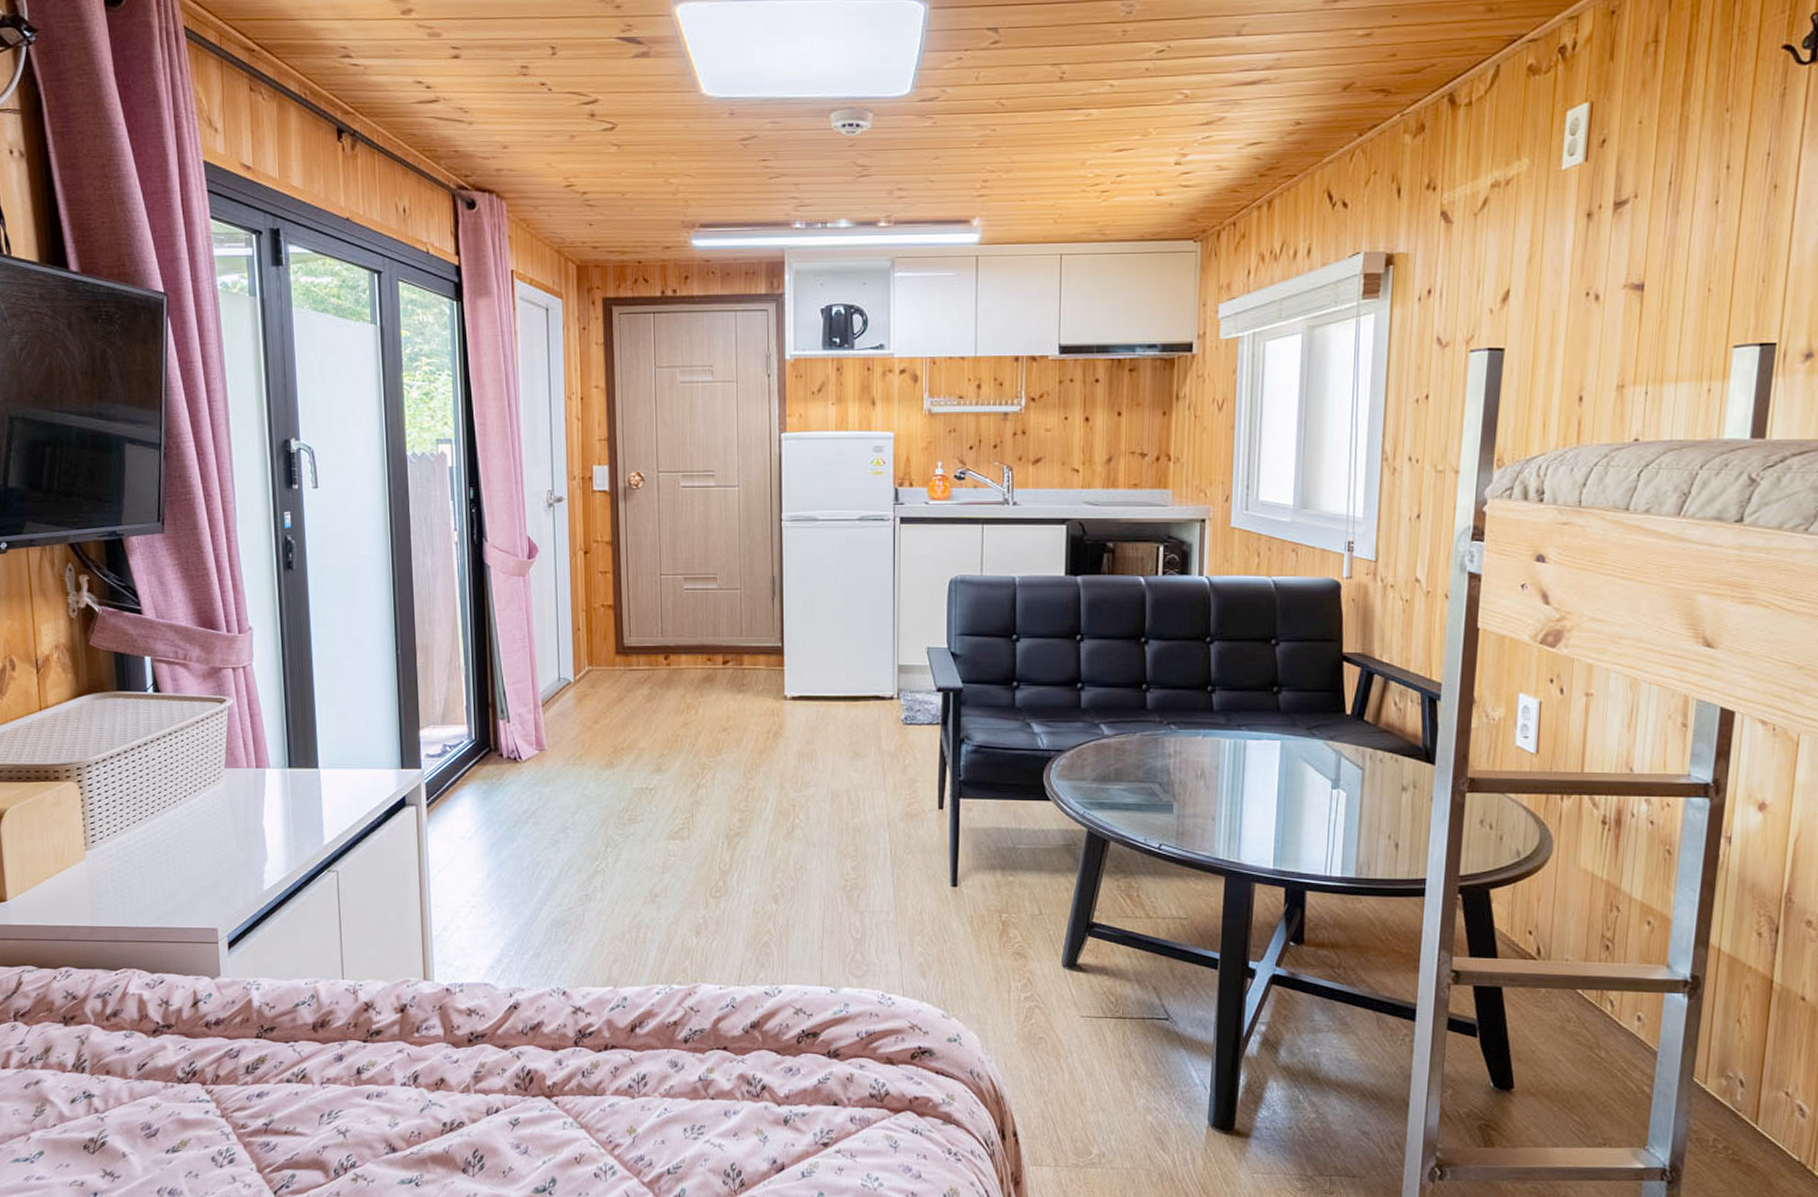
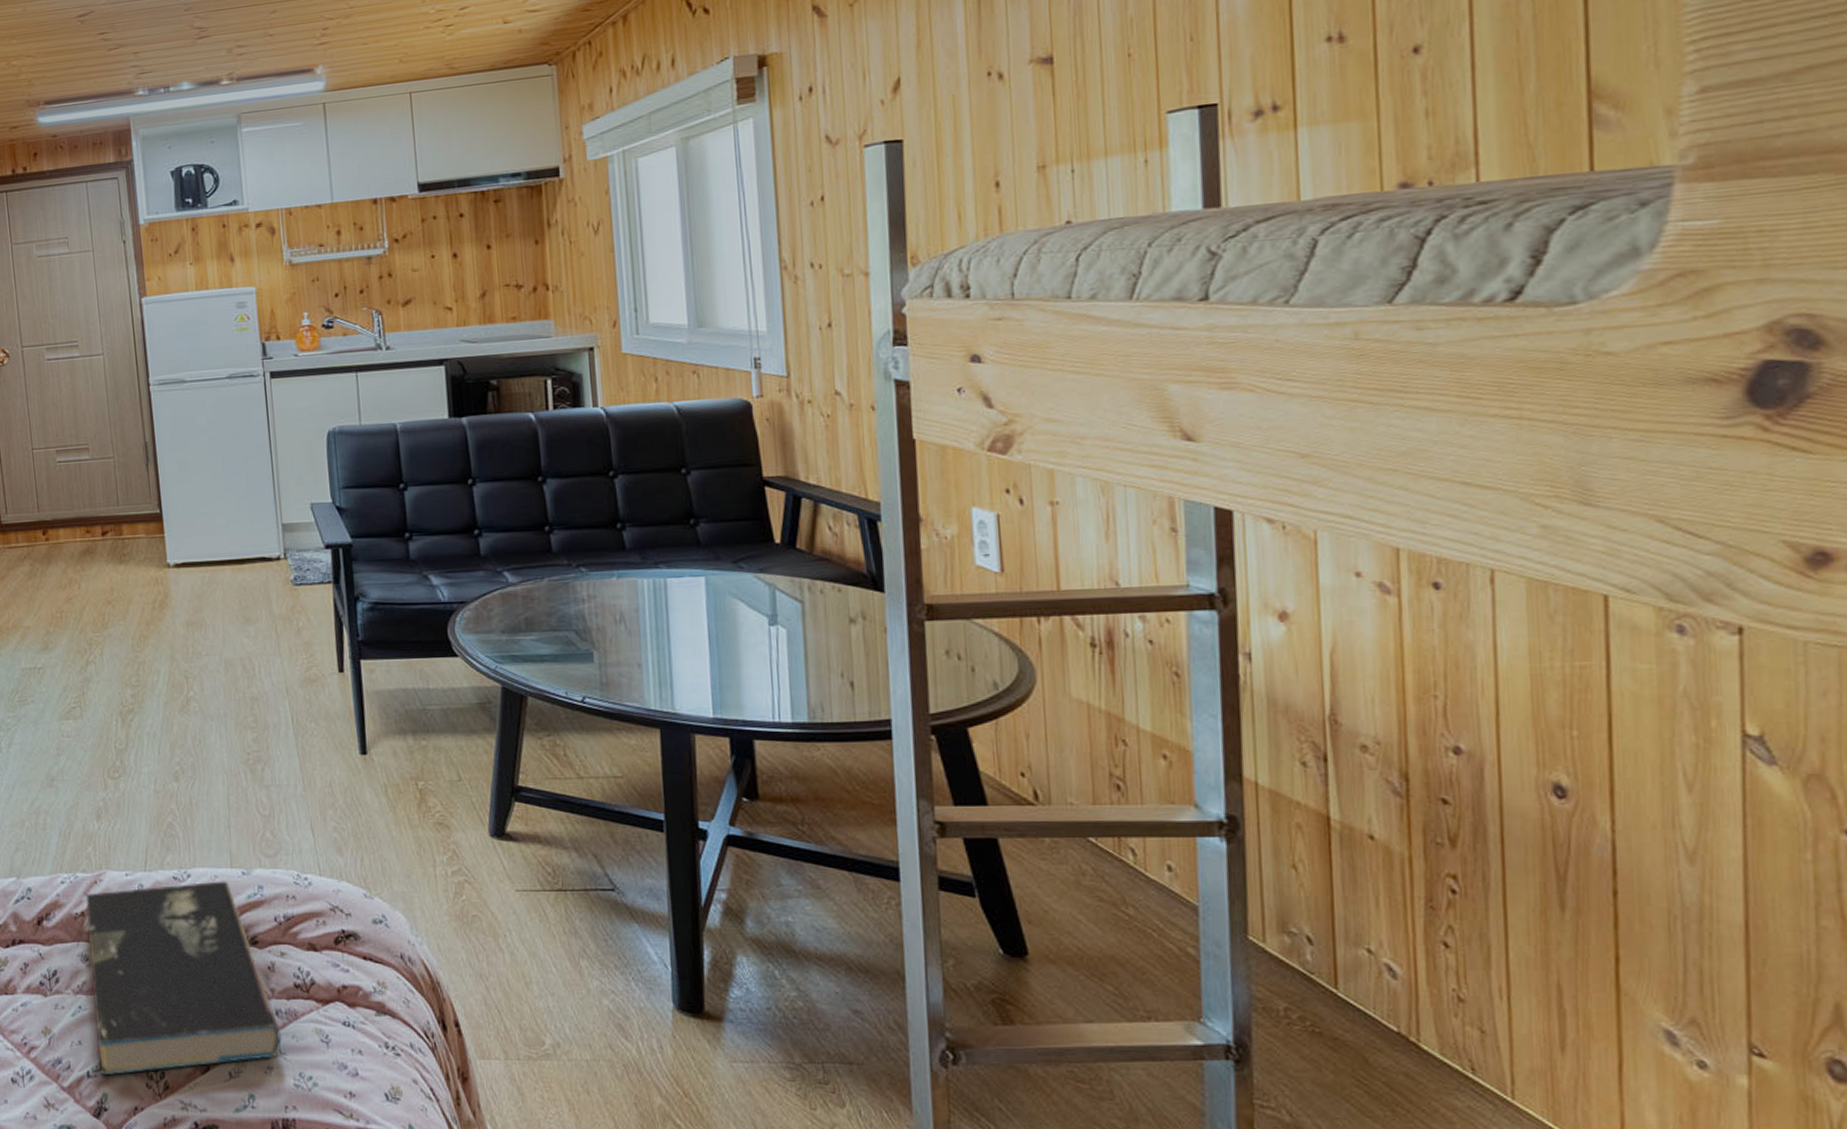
book: none [678,997,854,1173] -> present [85,881,282,1076]

